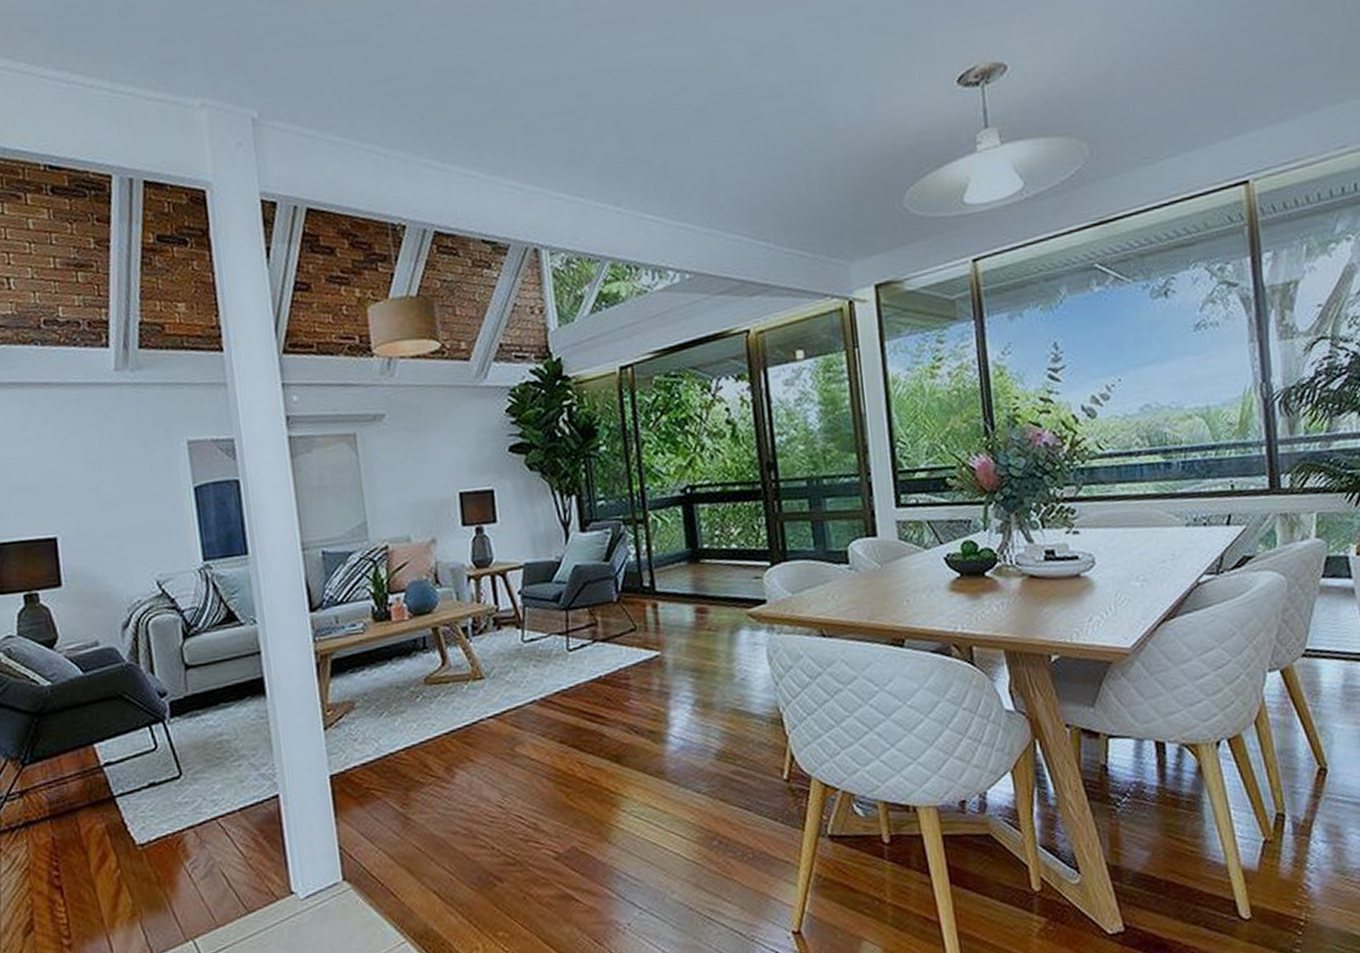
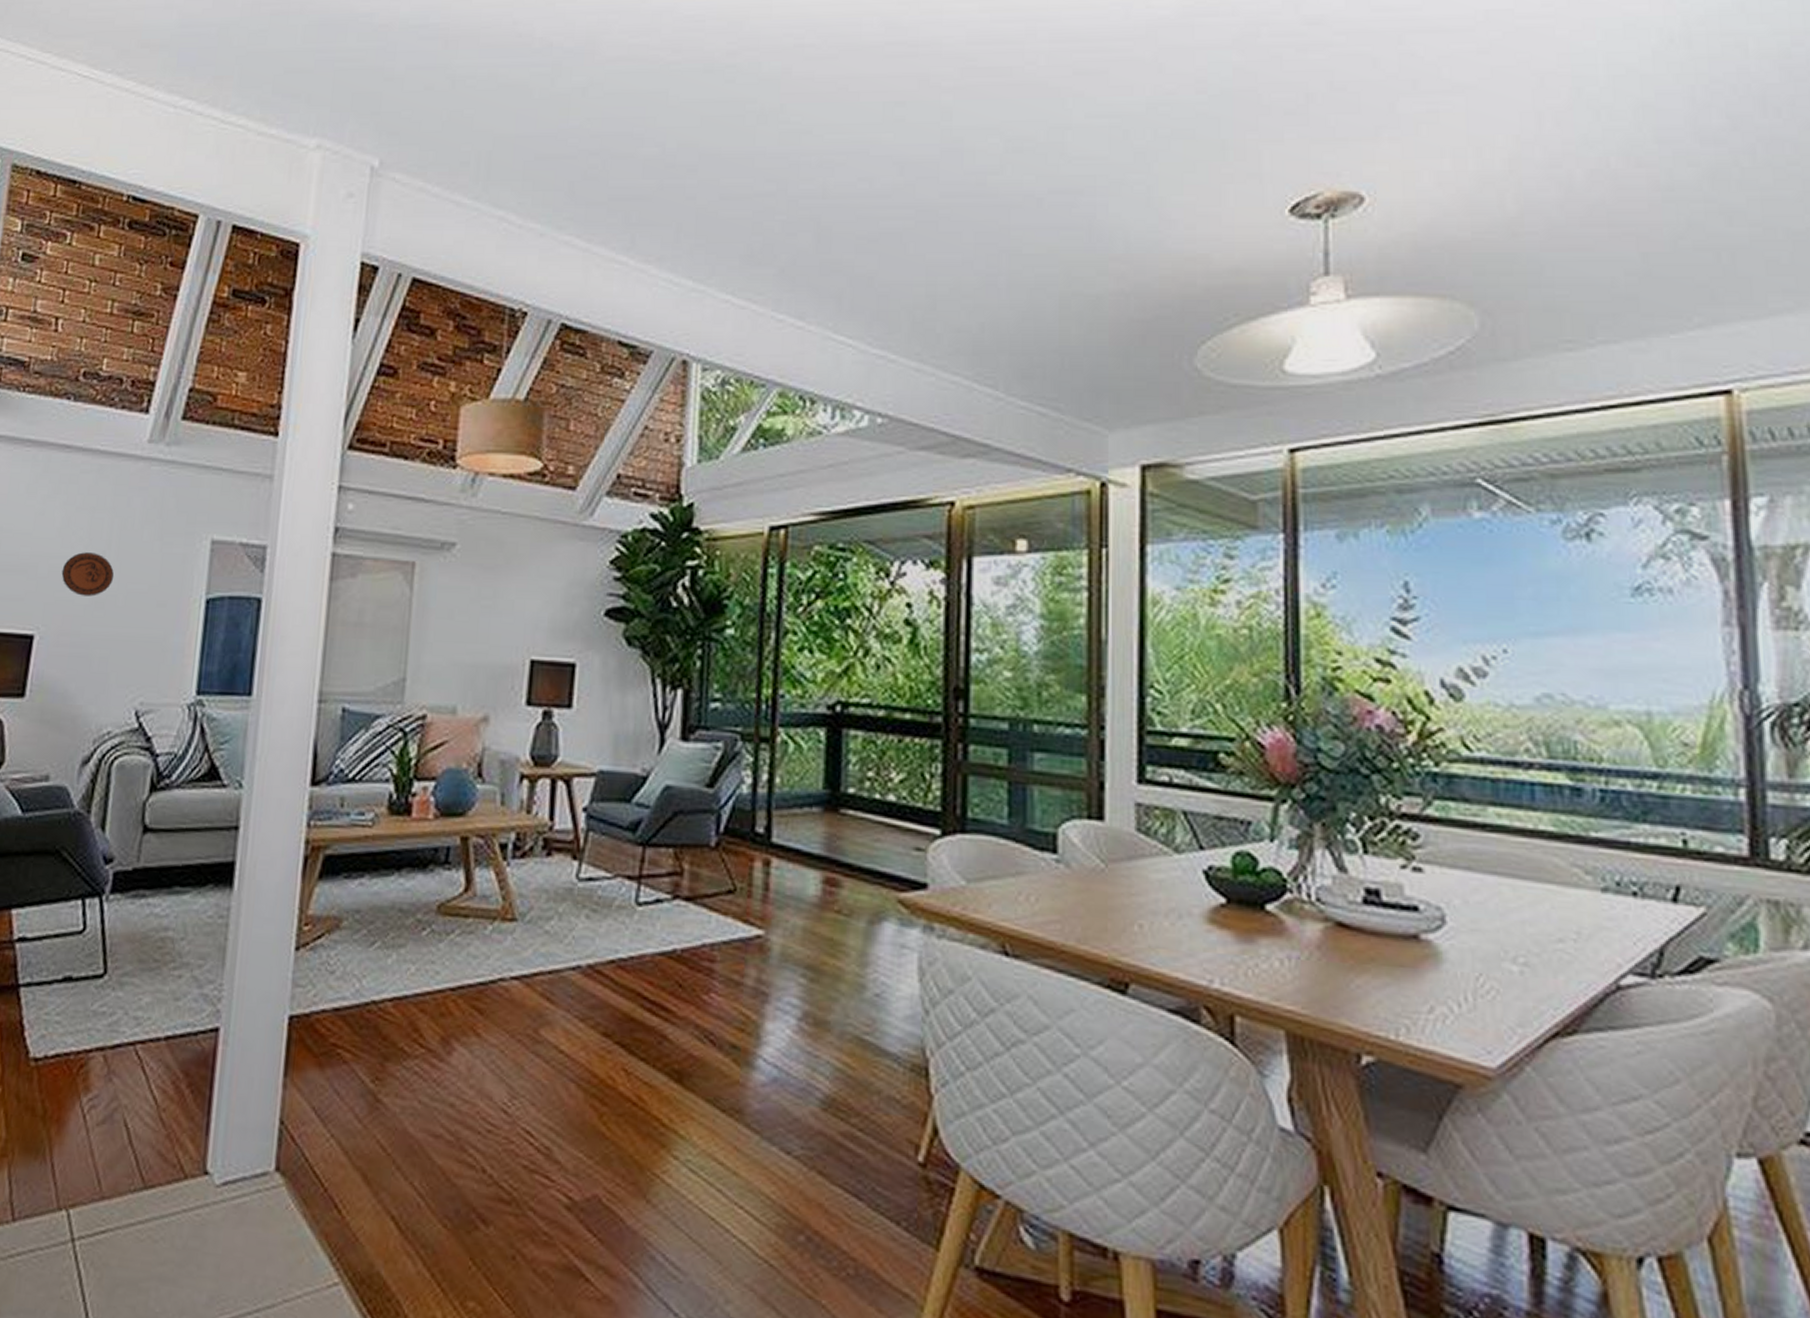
decorative plate: none [67,465,113,501] -> present [61,552,115,596]

